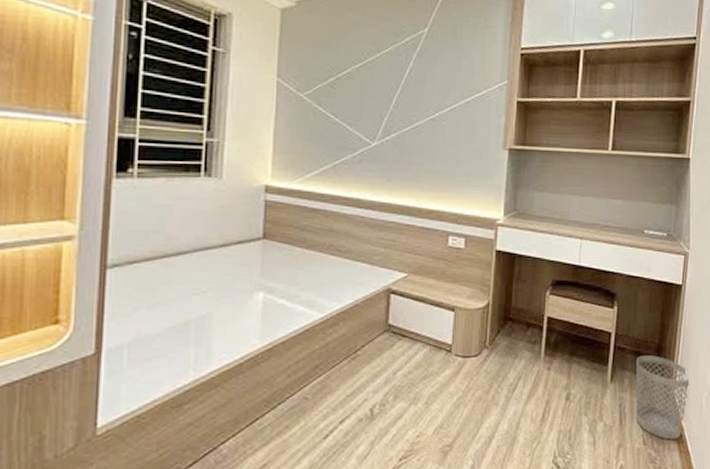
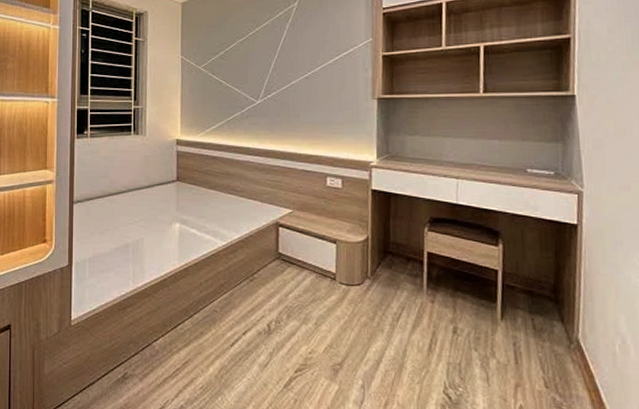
wastebasket: present [636,355,691,440] -> none [529,296,599,387]

